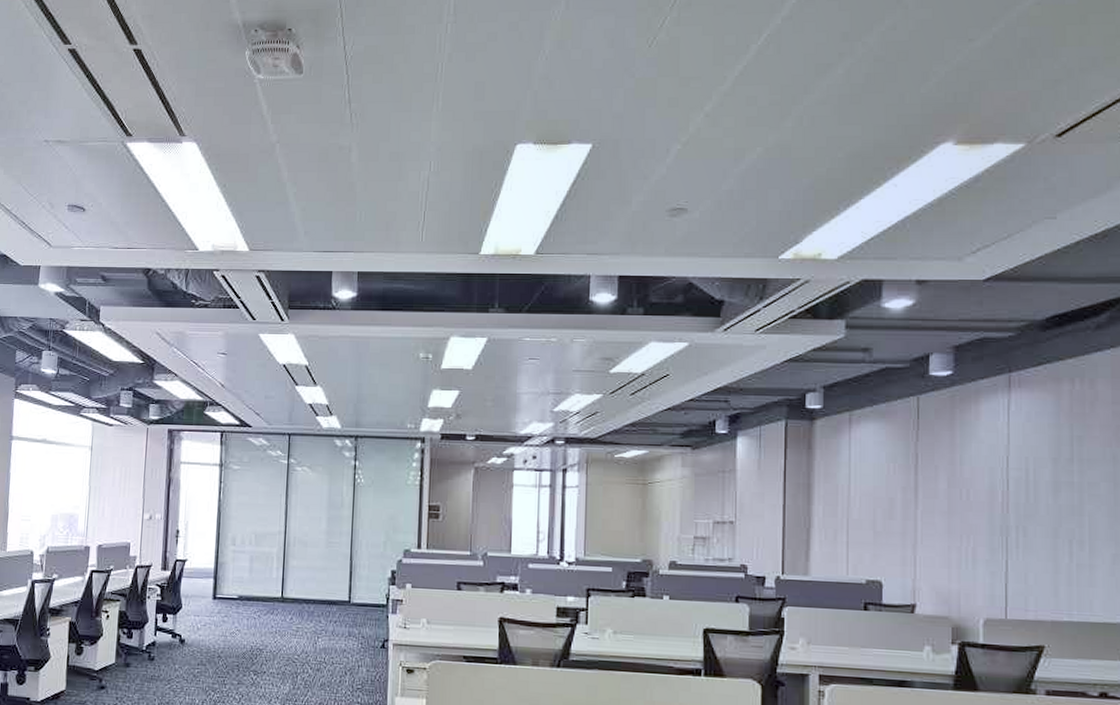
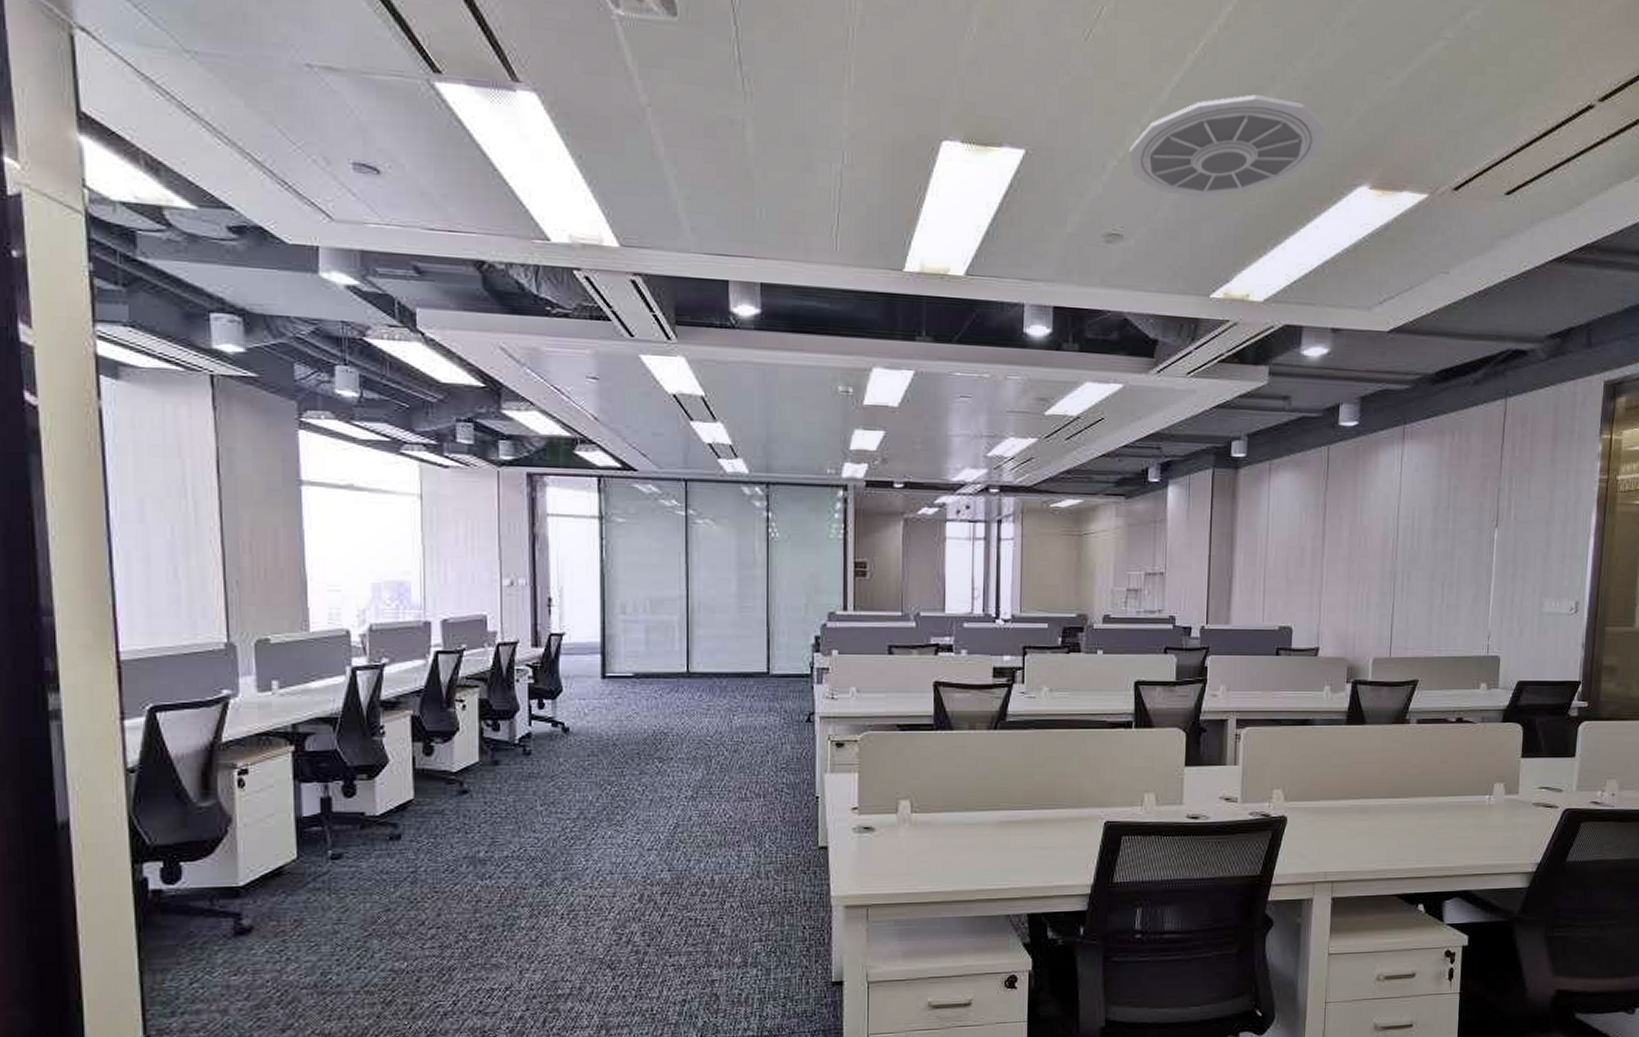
ceiling vent: none [692,72,901,170] -> present [1128,94,1326,198]

